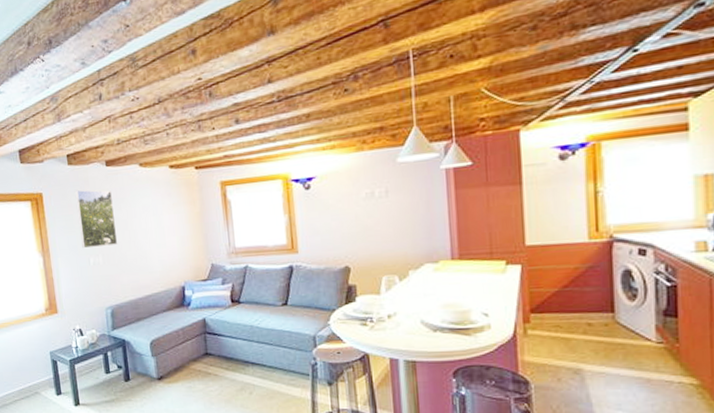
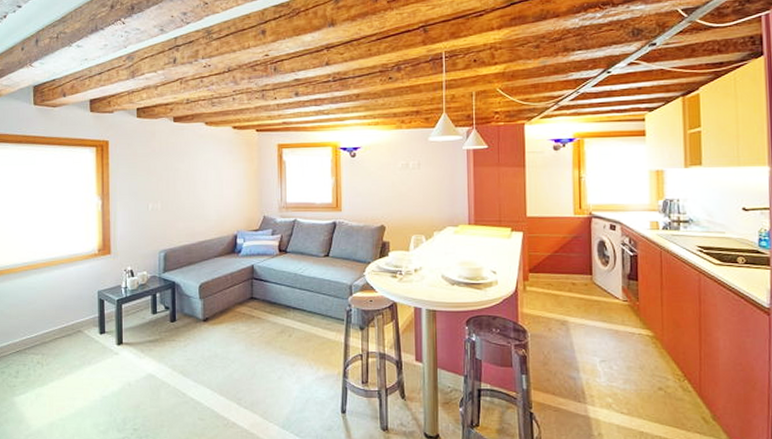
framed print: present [74,189,118,249] -> none [141,140,178,195]

